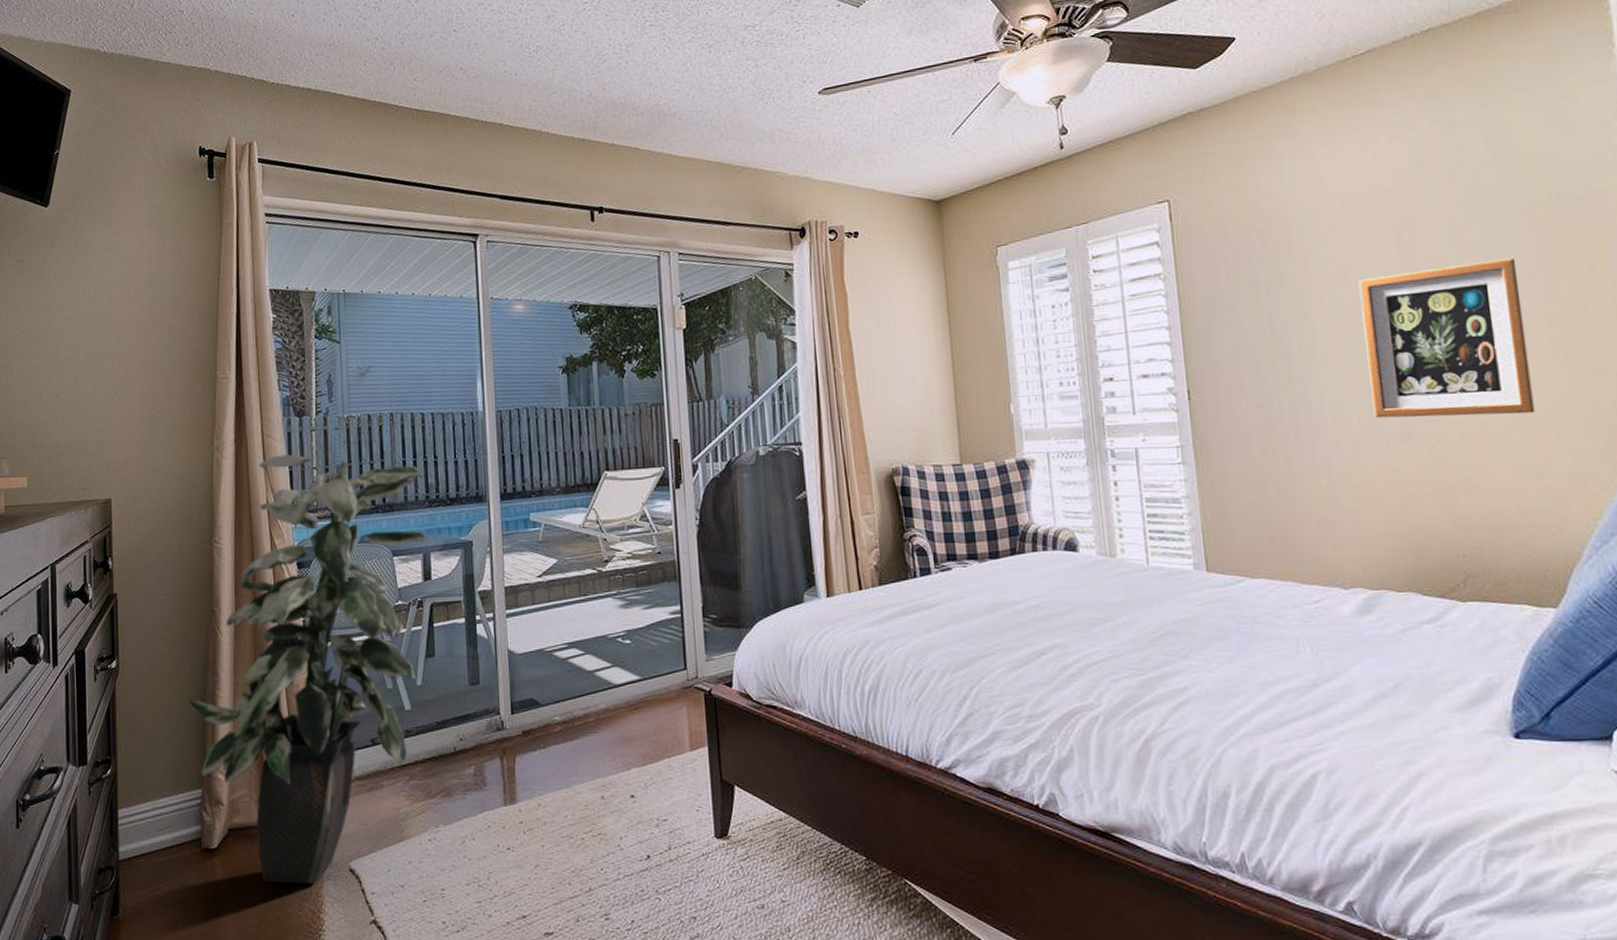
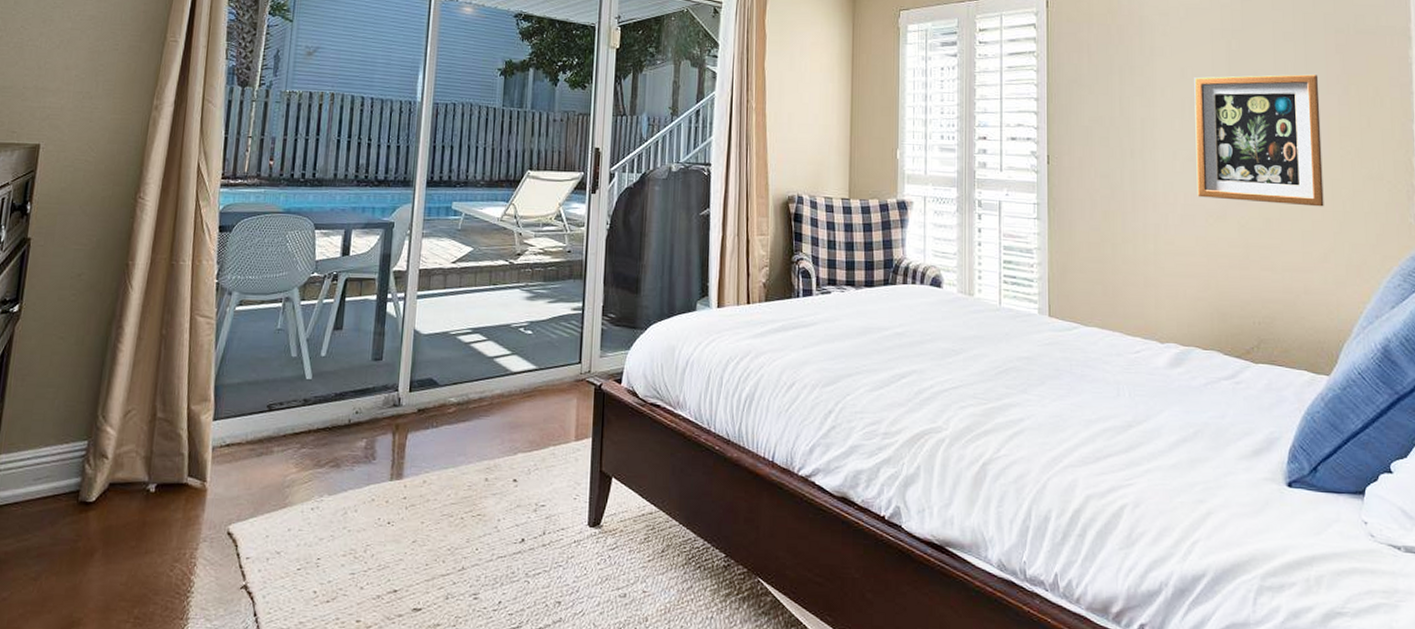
indoor plant: present [186,454,428,885] -> none [85,120,356,546]

